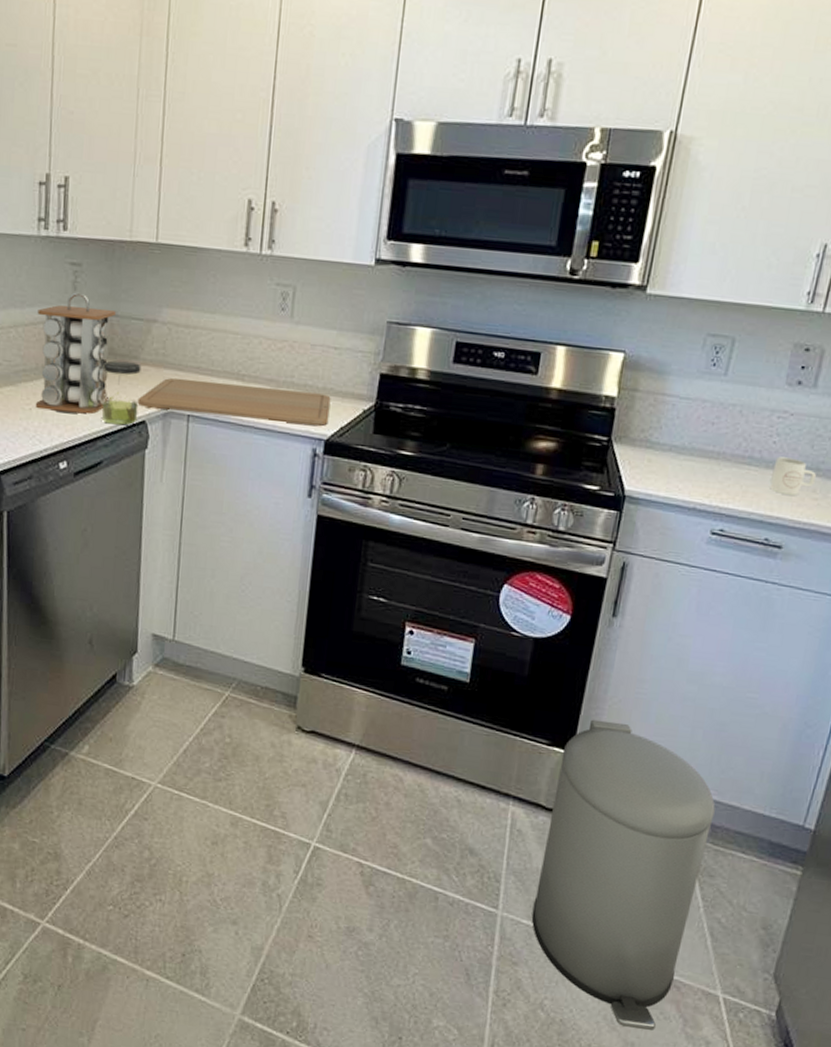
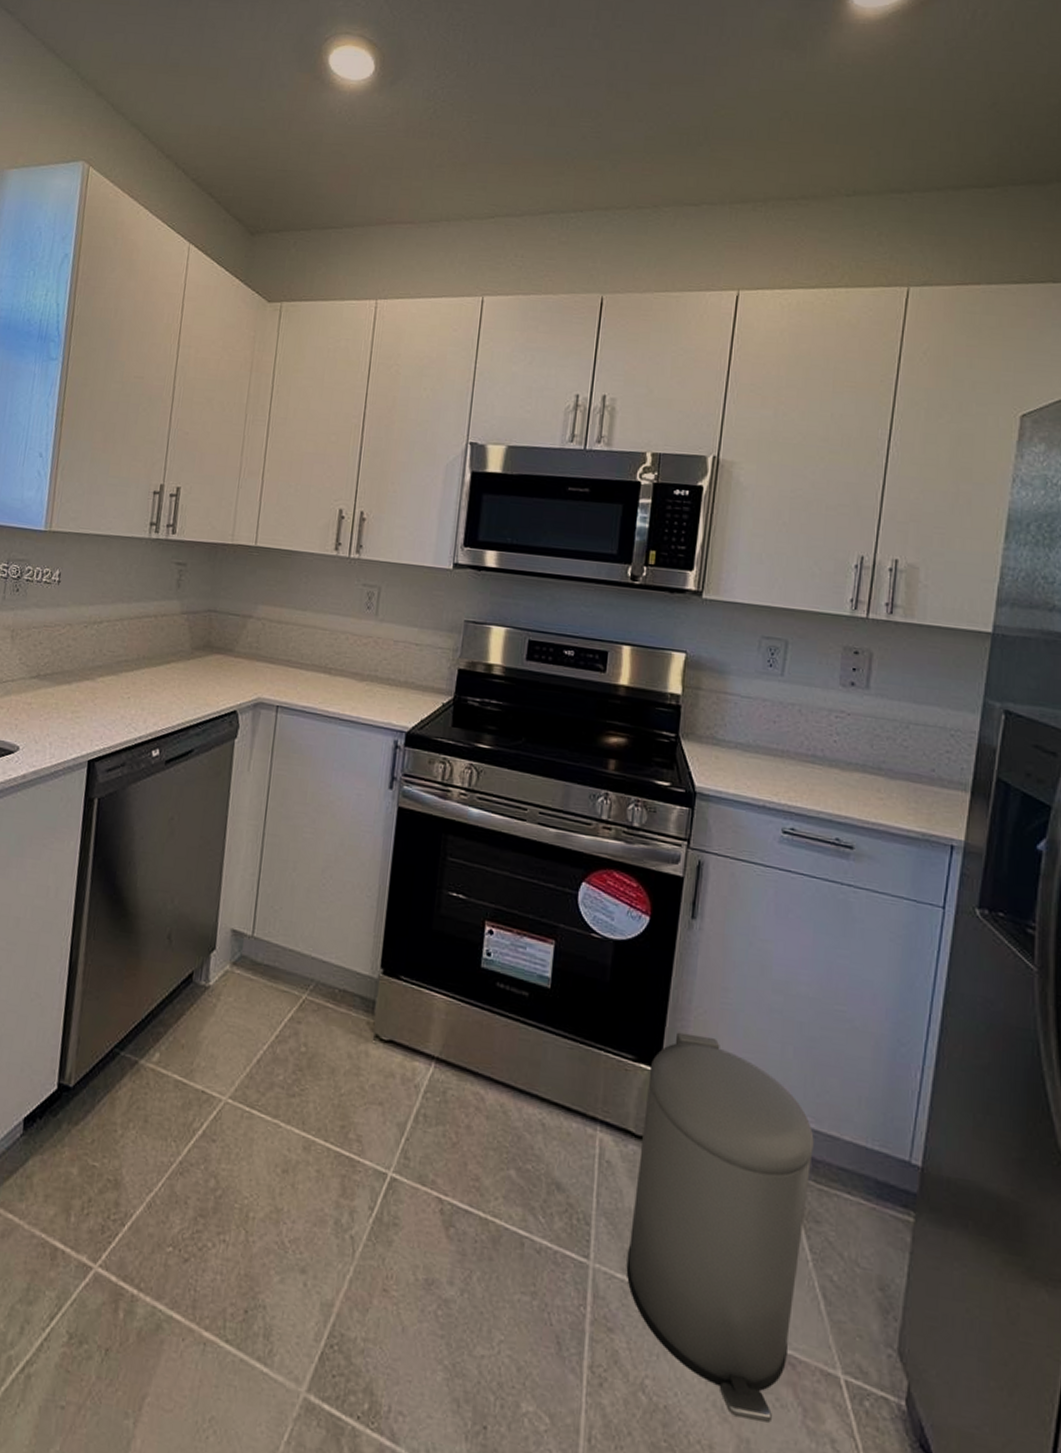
spice rack: present [35,292,116,415] -> none [133,589,215,704]
jar: present [101,360,142,425] -> none [195,653,236,715]
chopping board: present [137,377,331,426] -> none [230,670,412,718]
mug: present [770,456,816,495] -> none [835,755,878,795]

